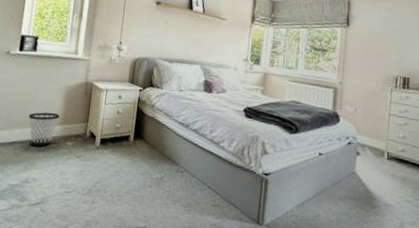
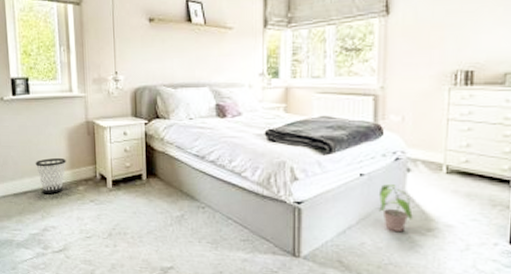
potted plant: none [333,164,360,207] -> present [379,184,413,231]

